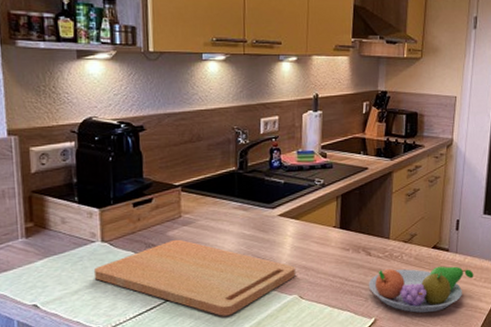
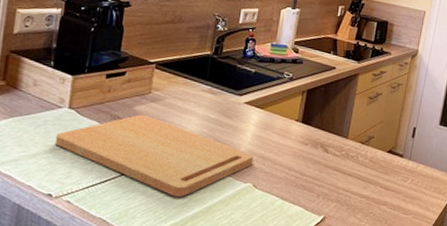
fruit bowl: present [368,266,474,313] -> none [321,168,425,217]

